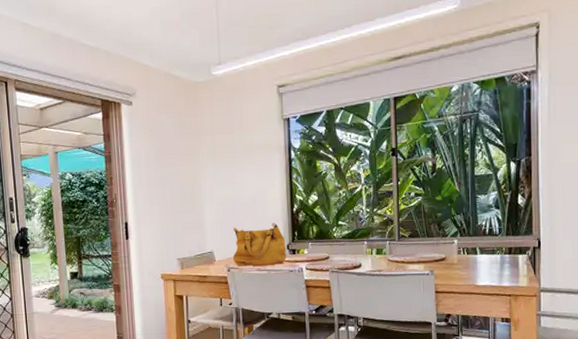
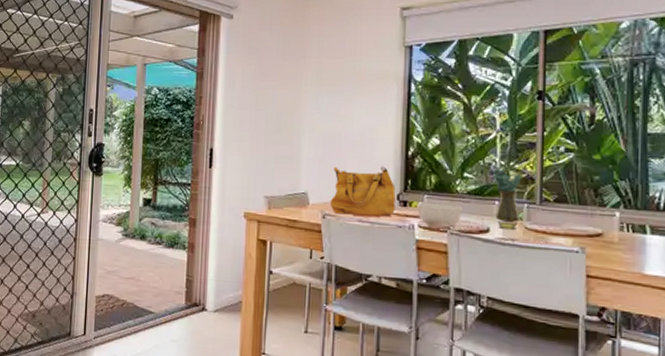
bowl: none [304,247,339,269] -> present [417,202,462,230]
vase: none [359,213,384,263] -> present [490,165,521,230]

